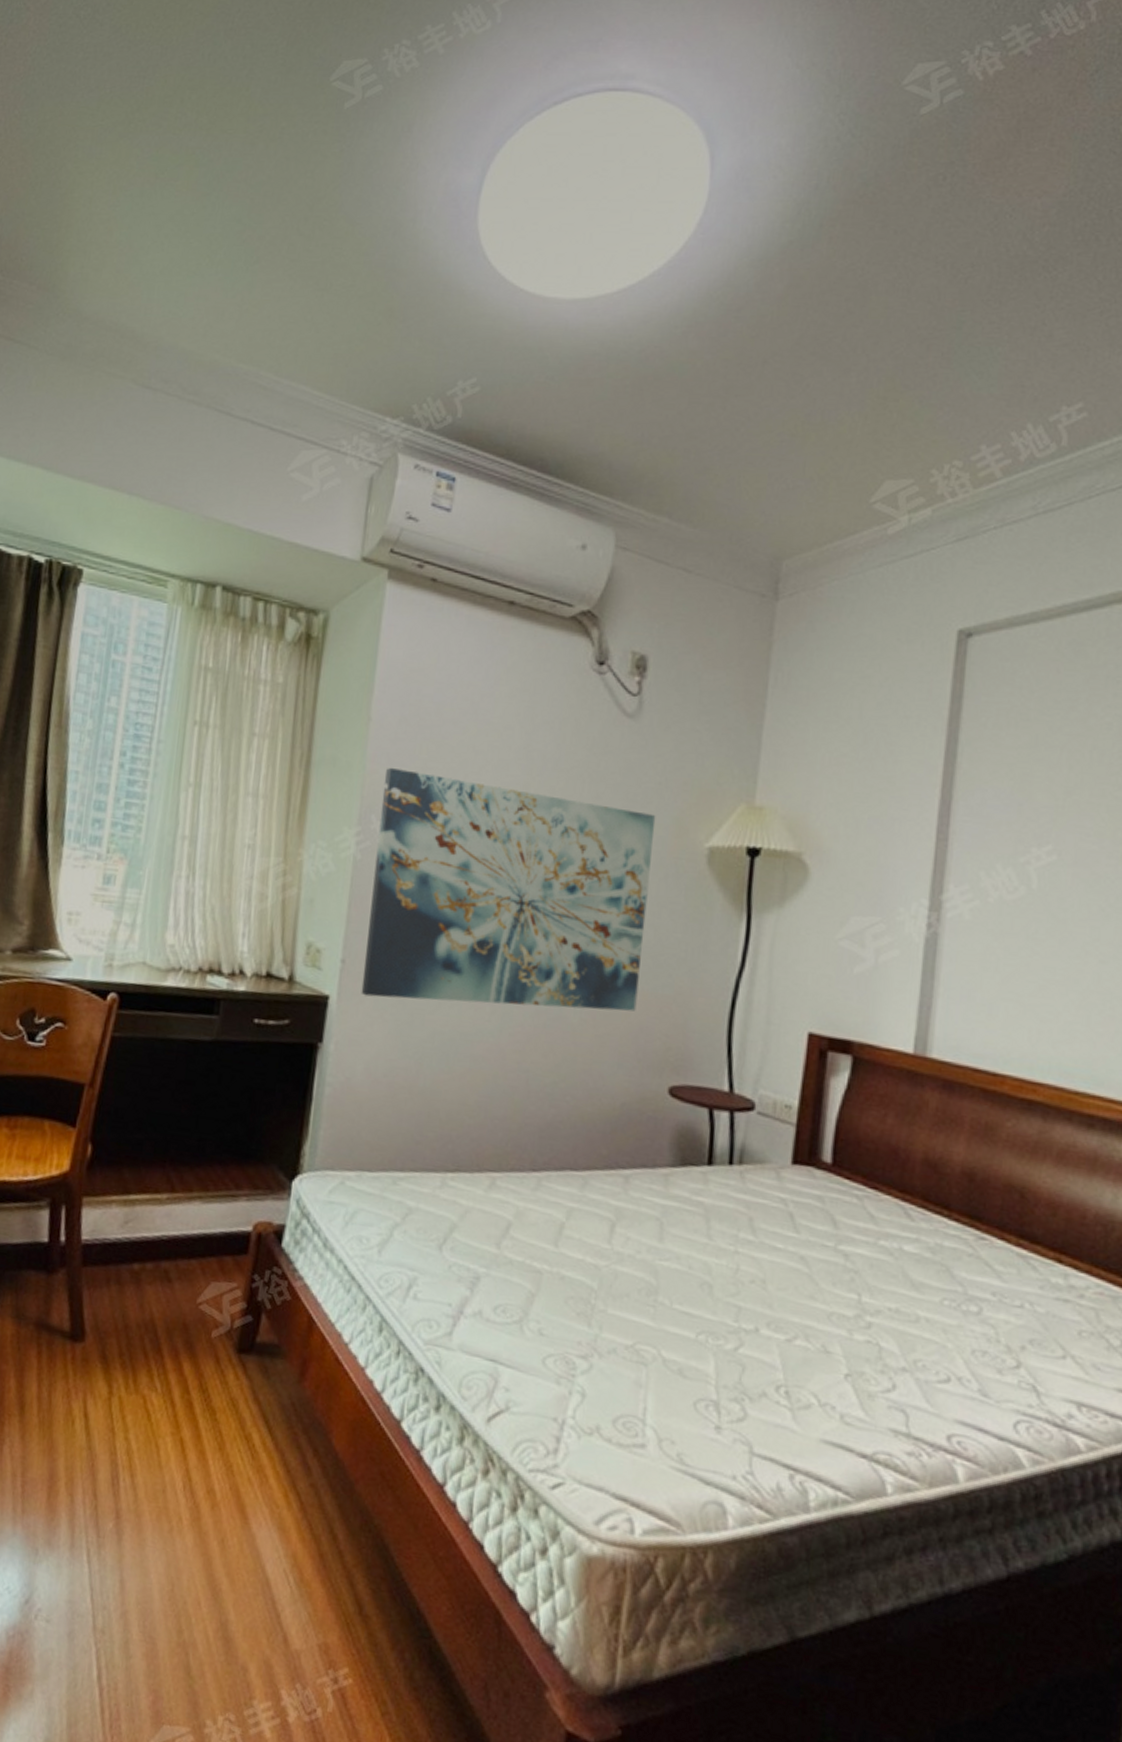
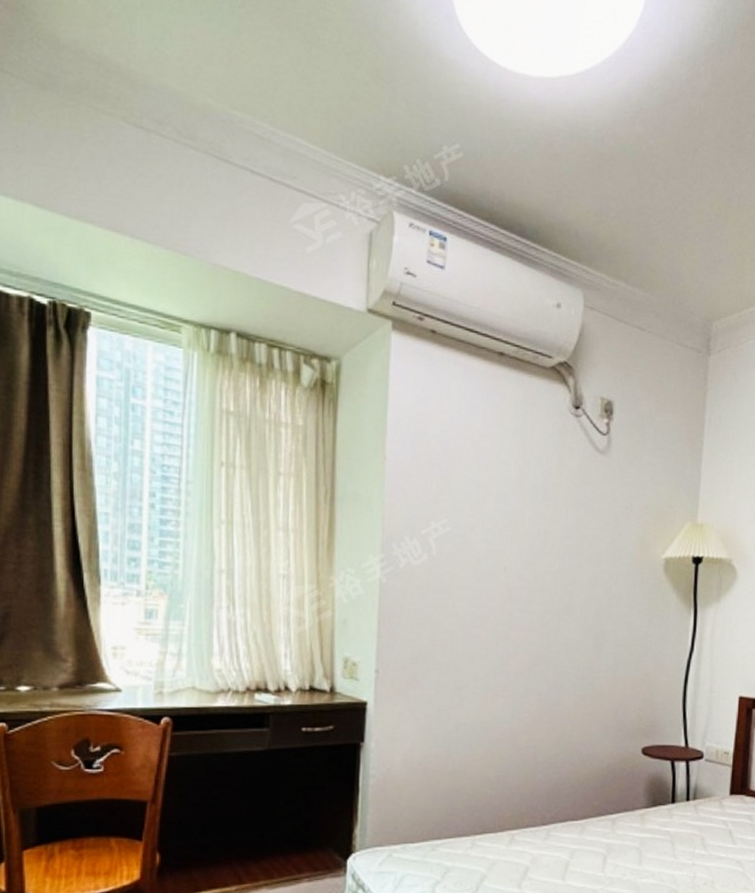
wall art: present [361,767,656,1012] -> none [394,500,625,699]

